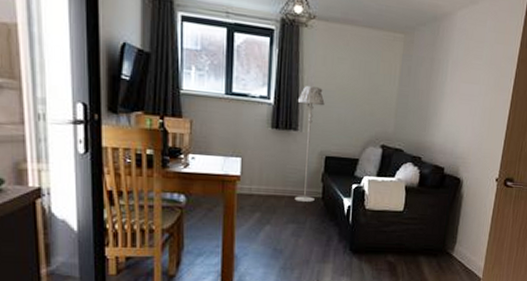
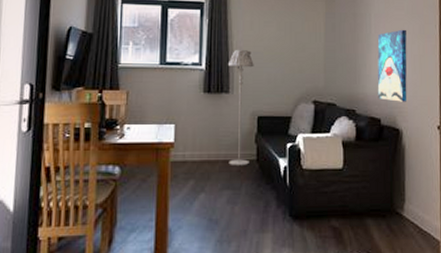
wall art: none [444,80,482,153] -> present [377,29,407,102]

